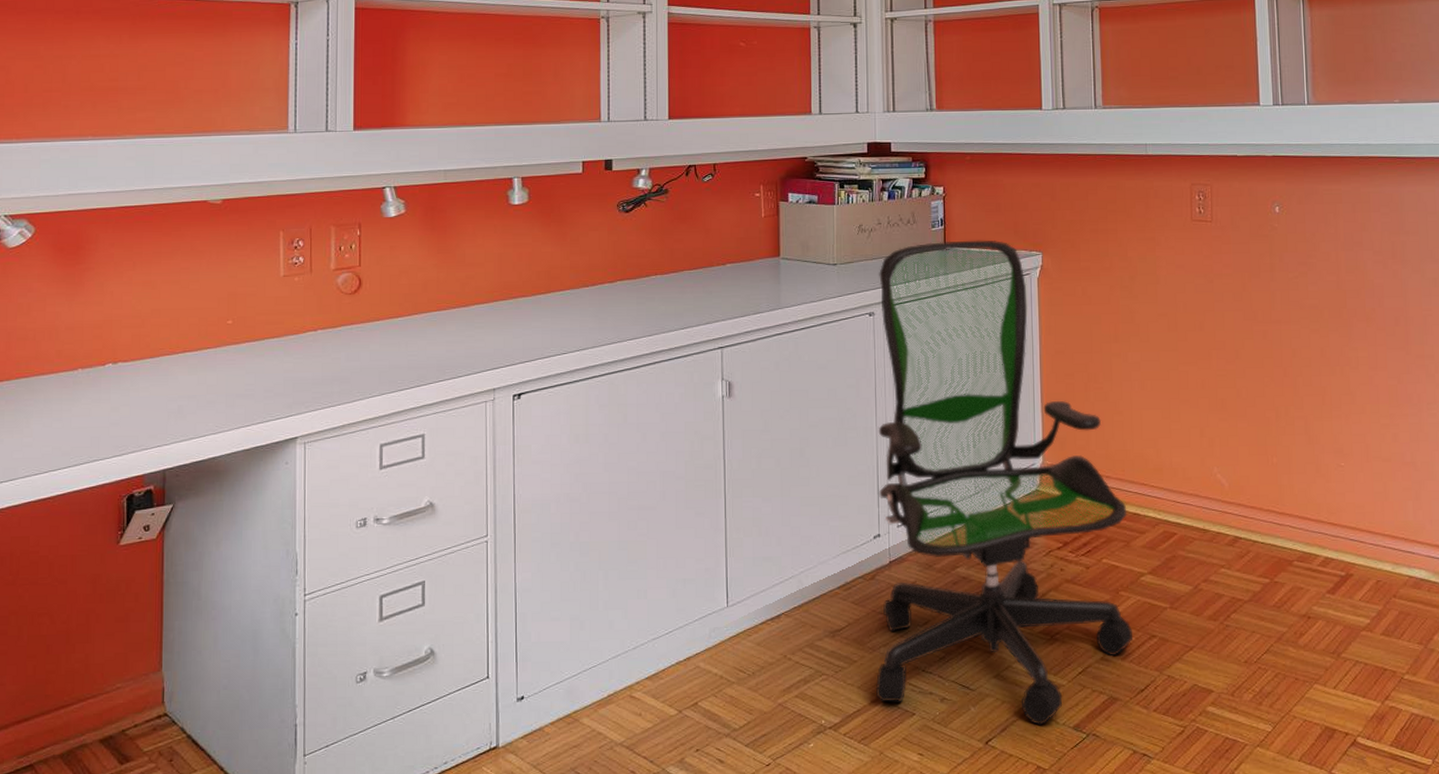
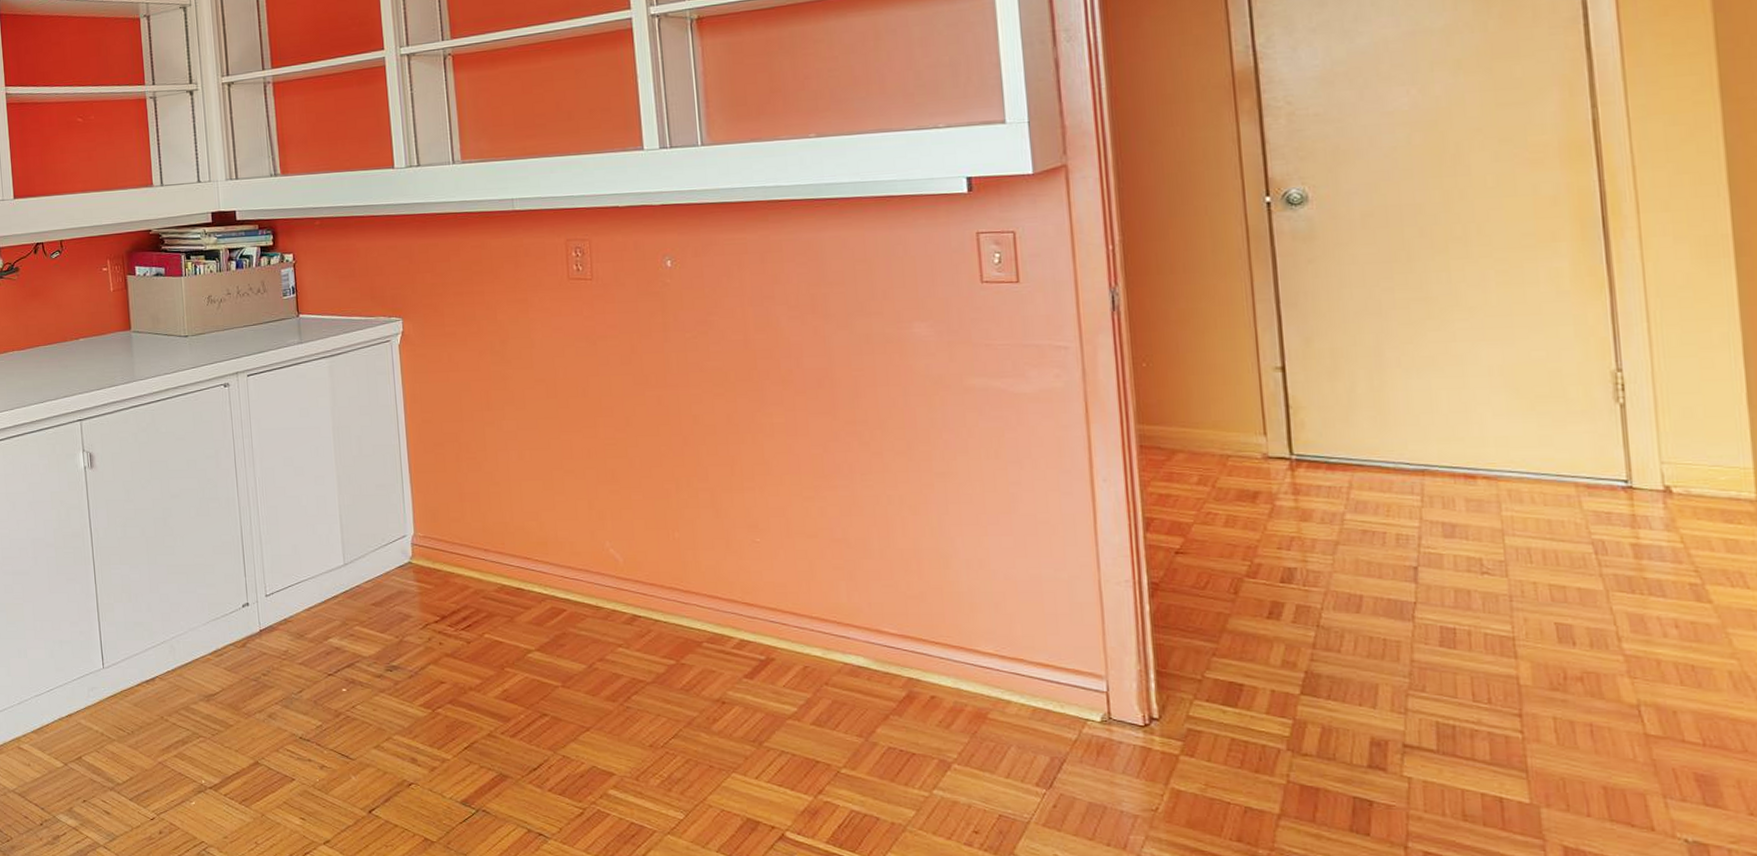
office chair: present [875,240,1133,726] -> none [231,307,523,799]

